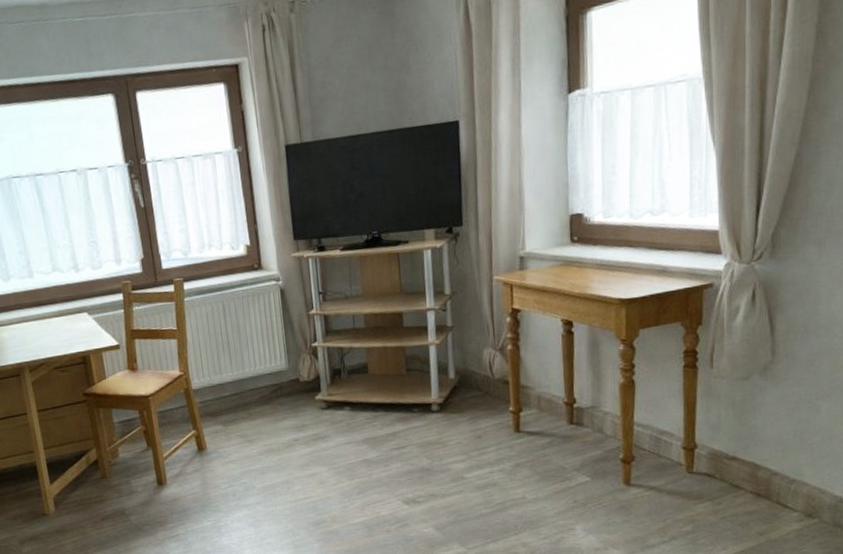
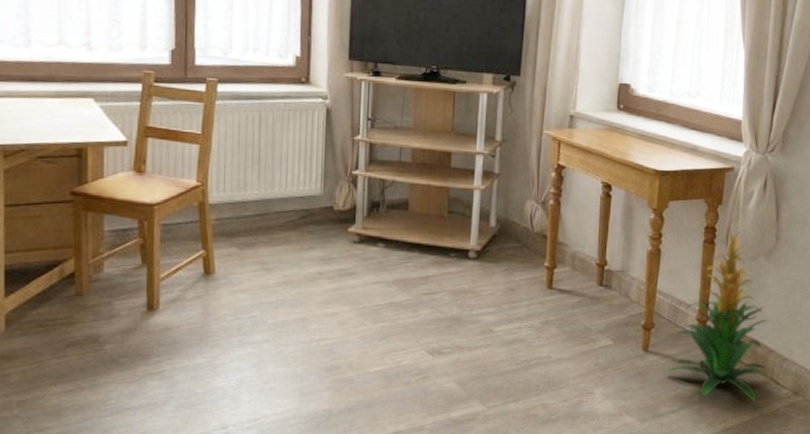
indoor plant: none [652,349,774,528] -> present [666,228,770,402]

